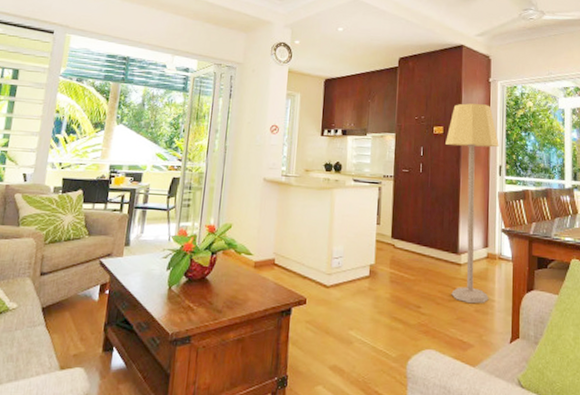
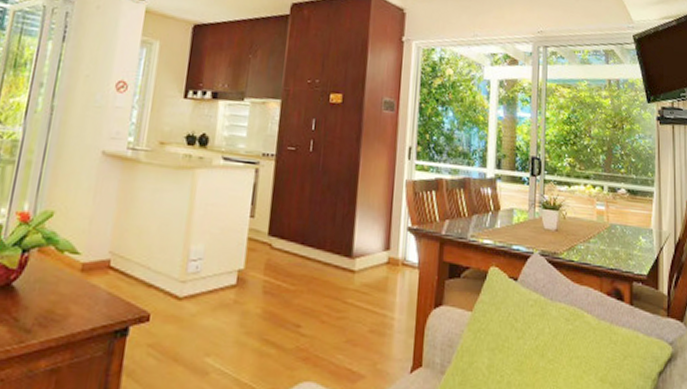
lamp: present [445,103,499,304] -> none [340,66,410,323]

